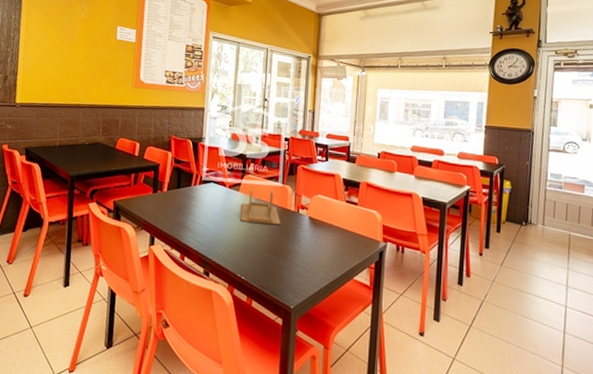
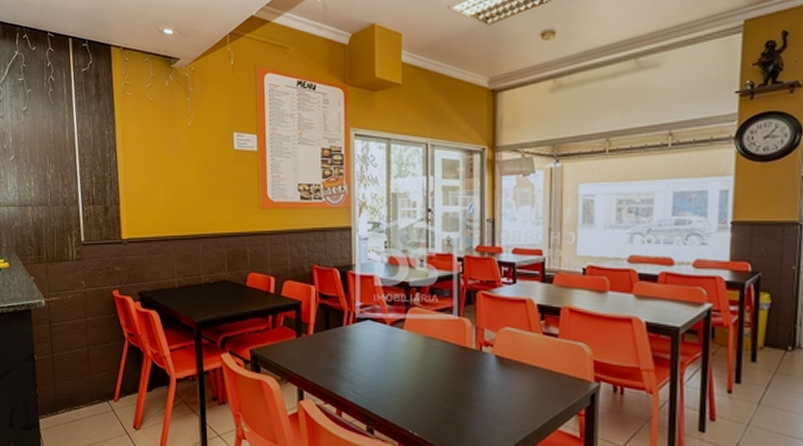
napkin holder: present [240,188,281,226] -> none [408,323,460,368]

